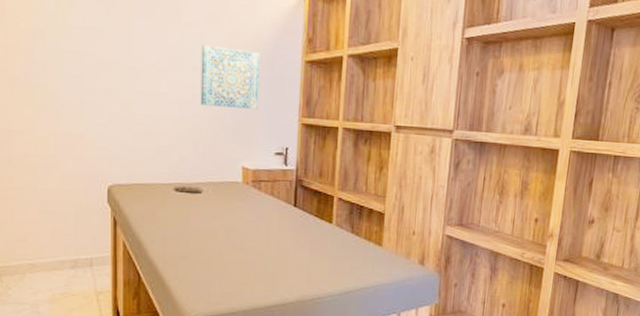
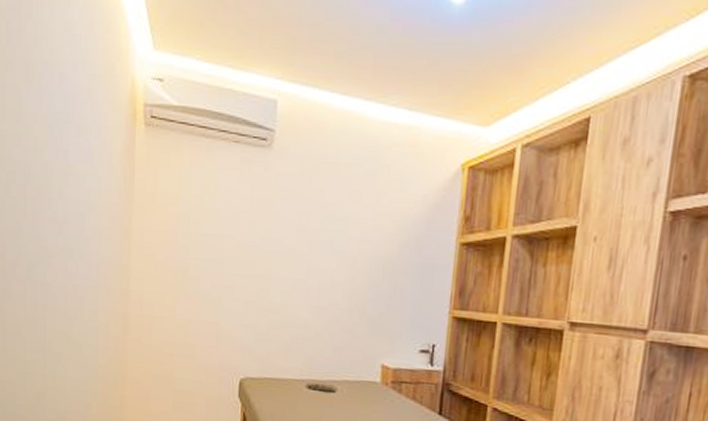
wall art: present [200,45,260,109] -> none [339,226,408,299]

